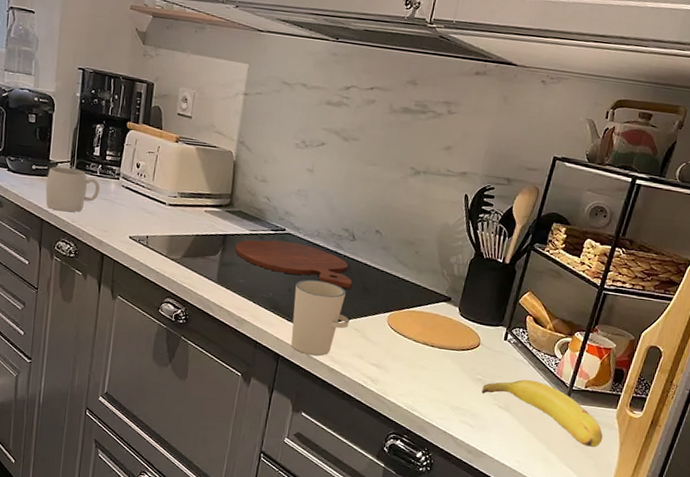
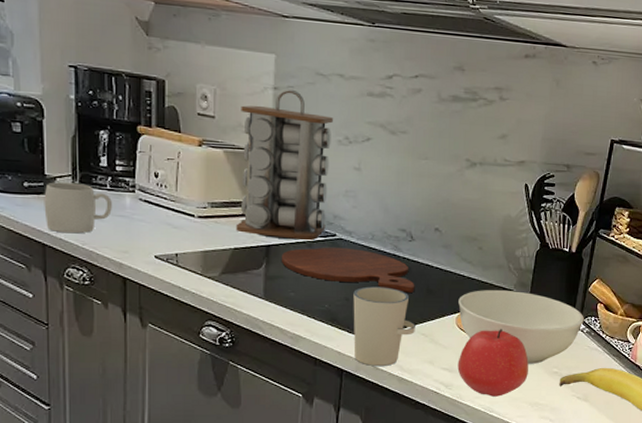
spice rack: none [199,95,293,233] -> present [236,88,333,241]
apple: none [385,330,454,397] -> present [457,329,529,397]
bowl: none [391,292,512,369] -> present [458,290,584,364]

